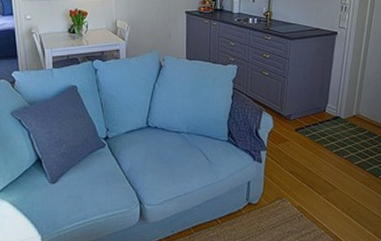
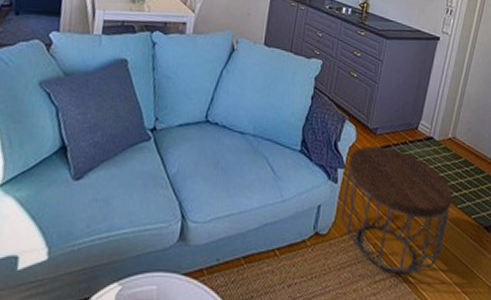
side table: none [267,129,361,228] -> present [340,145,453,274]

